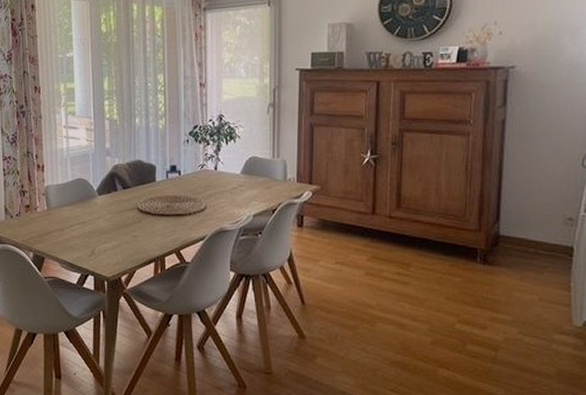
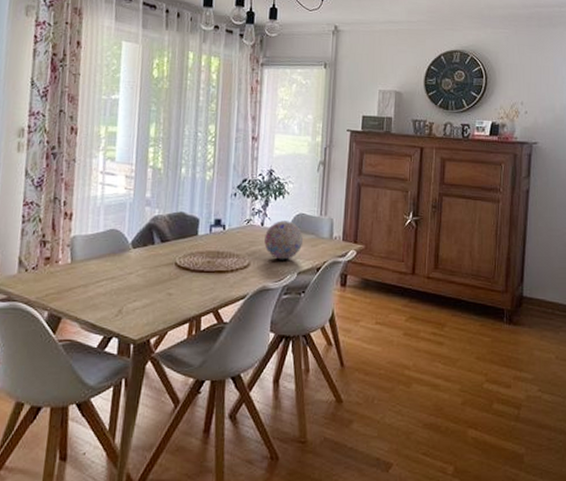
decorative ball: none [219,164,258,203] -> present [264,220,304,260]

